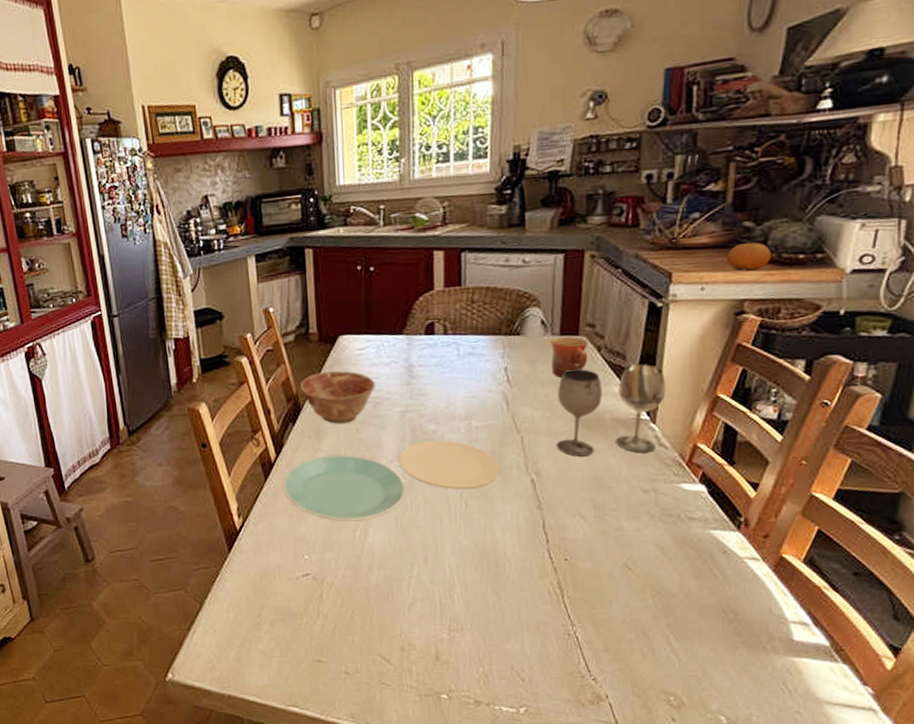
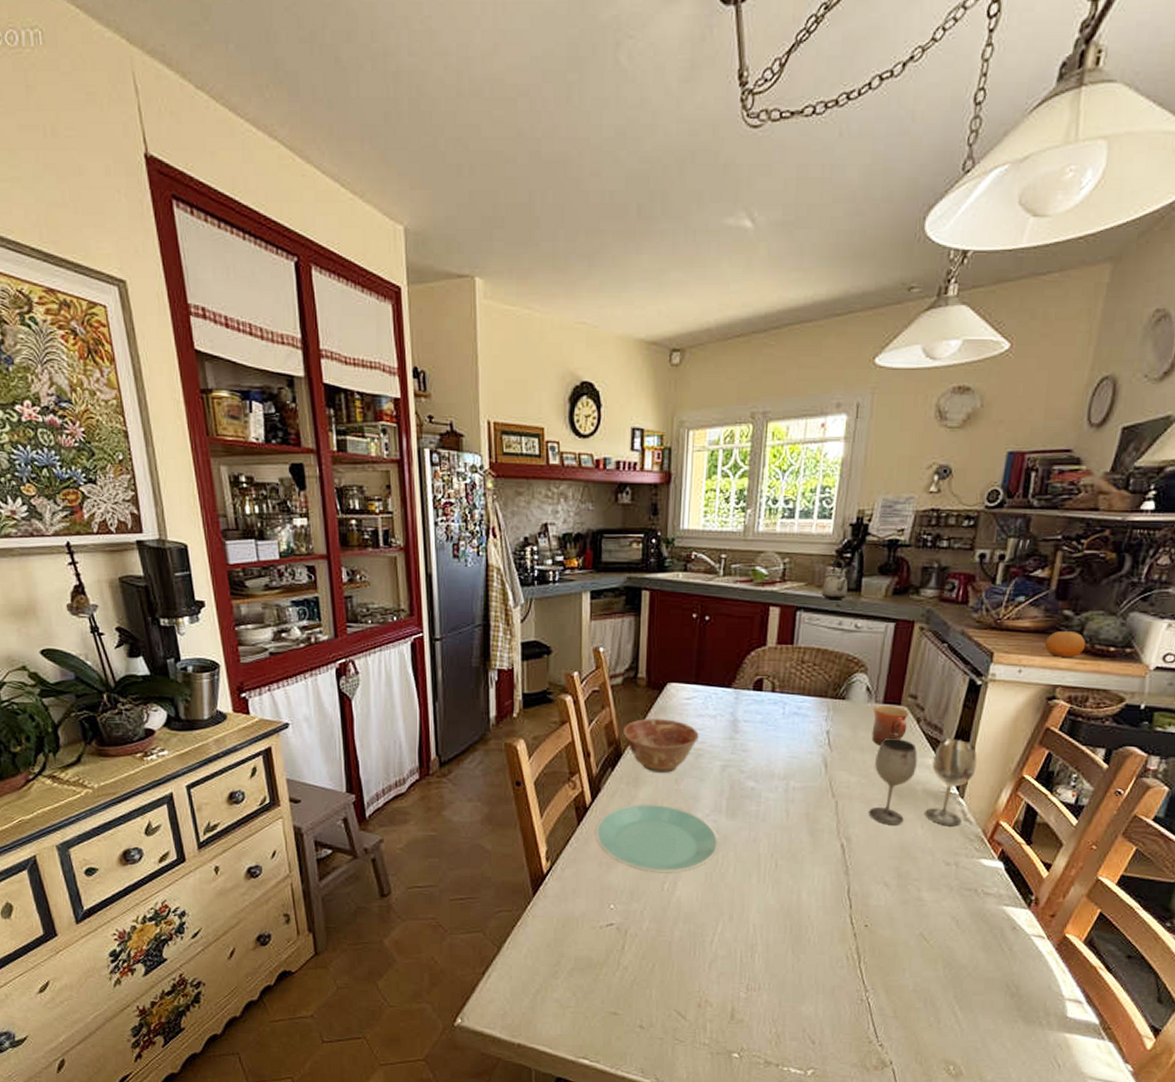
plate: present [398,440,500,490] -> none [714,798,813,850]
kettle: none [484,196,511,238] -> present [821,559,848,599]

